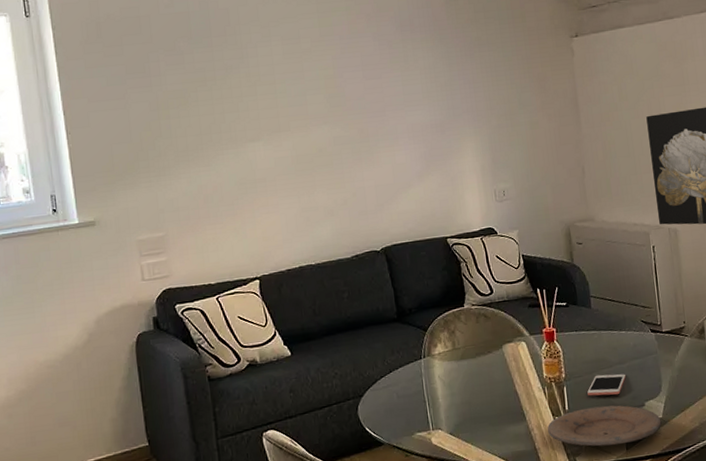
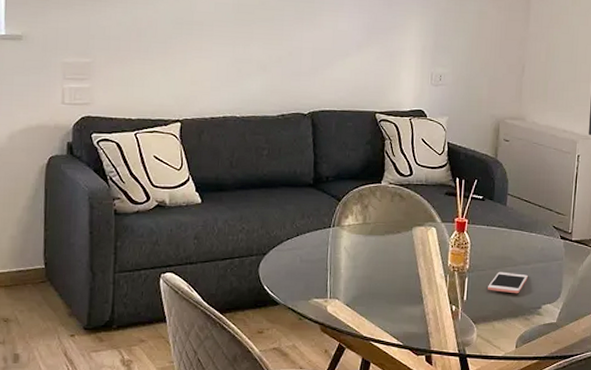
plate: present [547,405,662,447] -> none [443,301,555,342]

